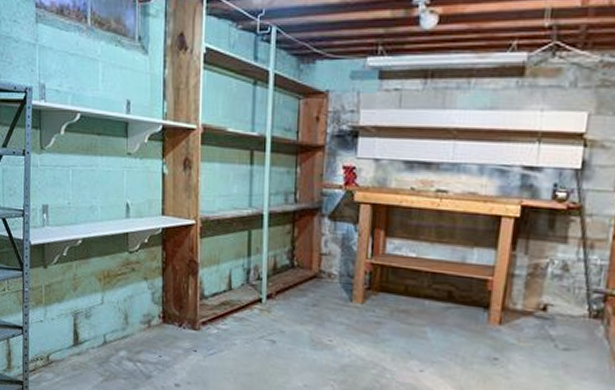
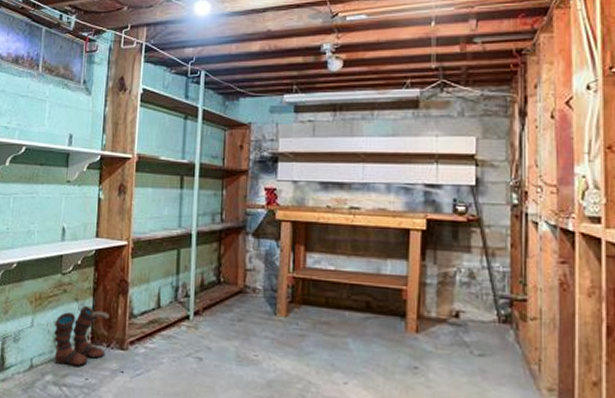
boots: none [125,286,180,345] -> present [54,306,109,367]

